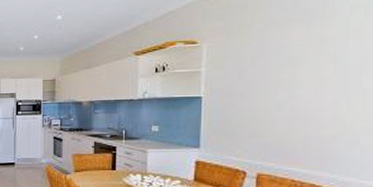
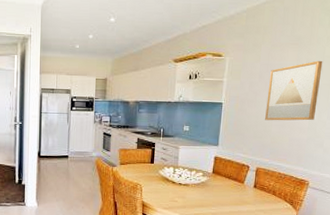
wall art: none [264,35,347,115] -> present [265,60,323,121]

